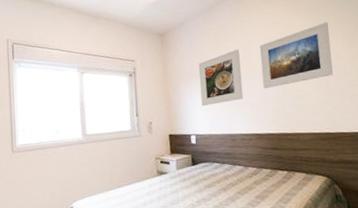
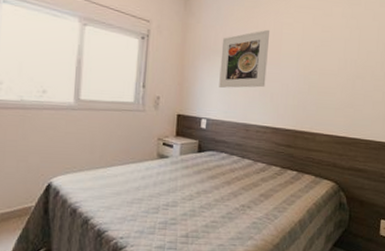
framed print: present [259,22,334,89] -> none [288,17,366,80]

